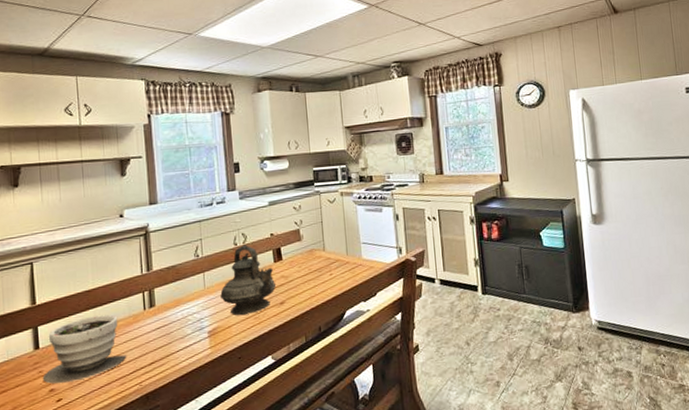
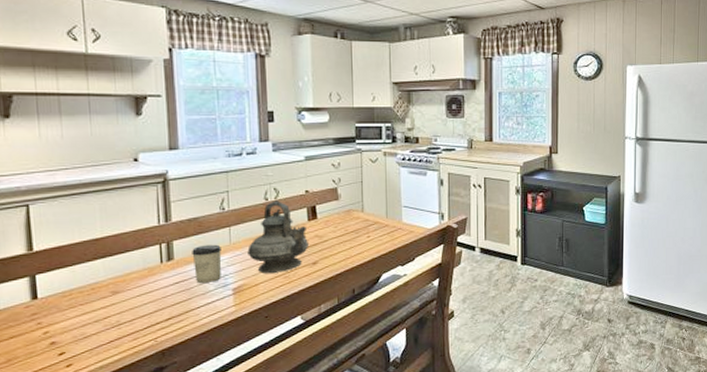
planter: present [42,314,127,384] -> none [41,266,141,336]
cup: none [171,289,198,327] -> present [192,244,222,283]

